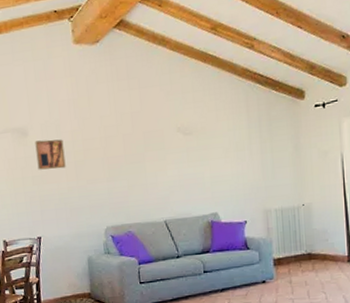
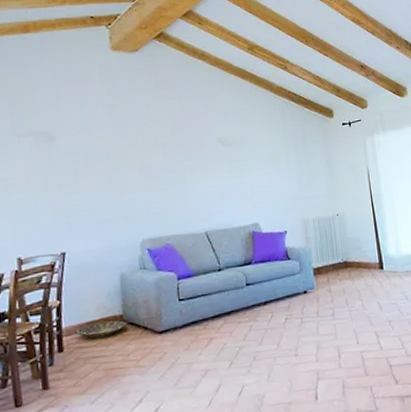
wall art: present [35,139,66,170] -> none [63,145,98,178]

